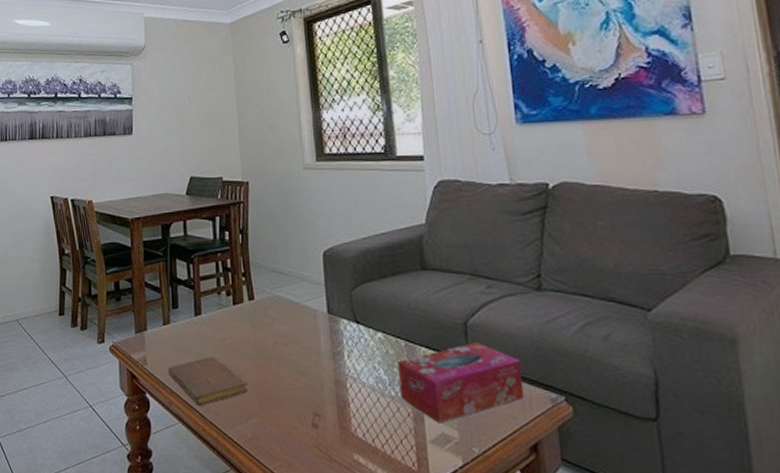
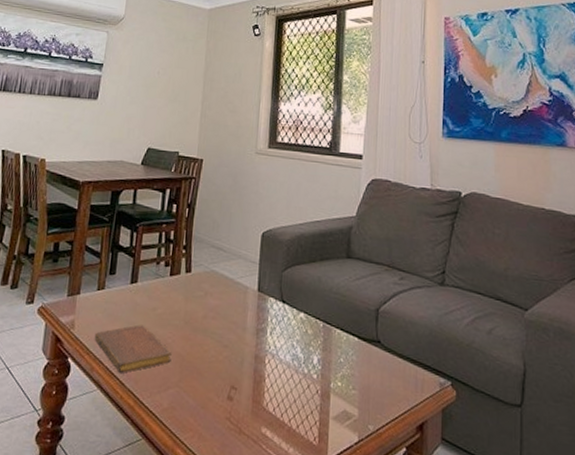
tissue box: present [398,341,525,423] -> none [312,327,419,401]

